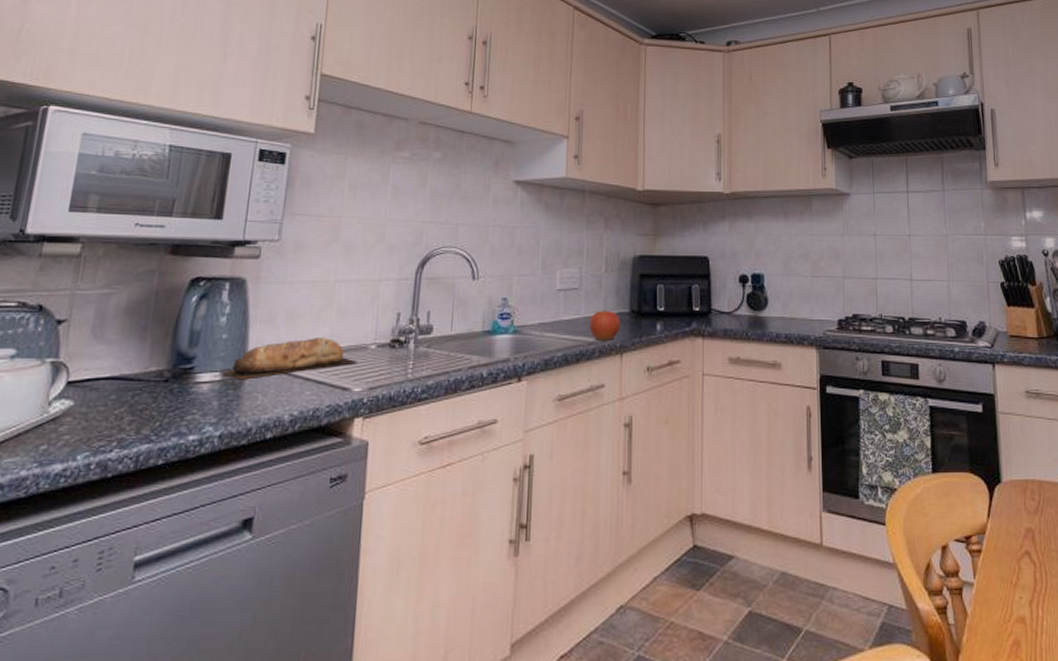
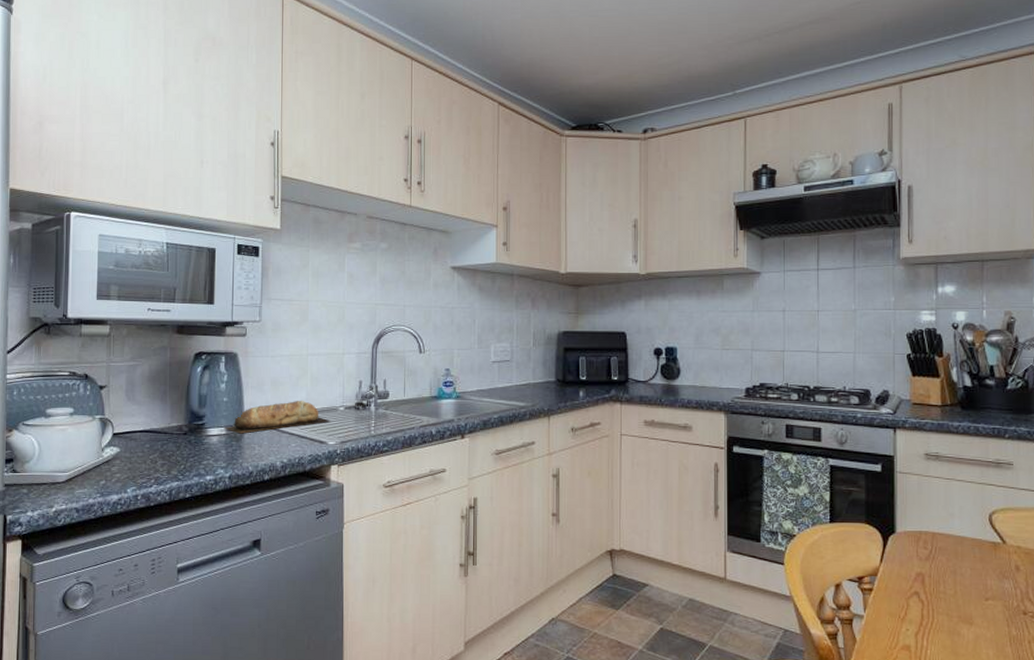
fruit: present [589,310,620,342] -> none [520,379,547,406]

